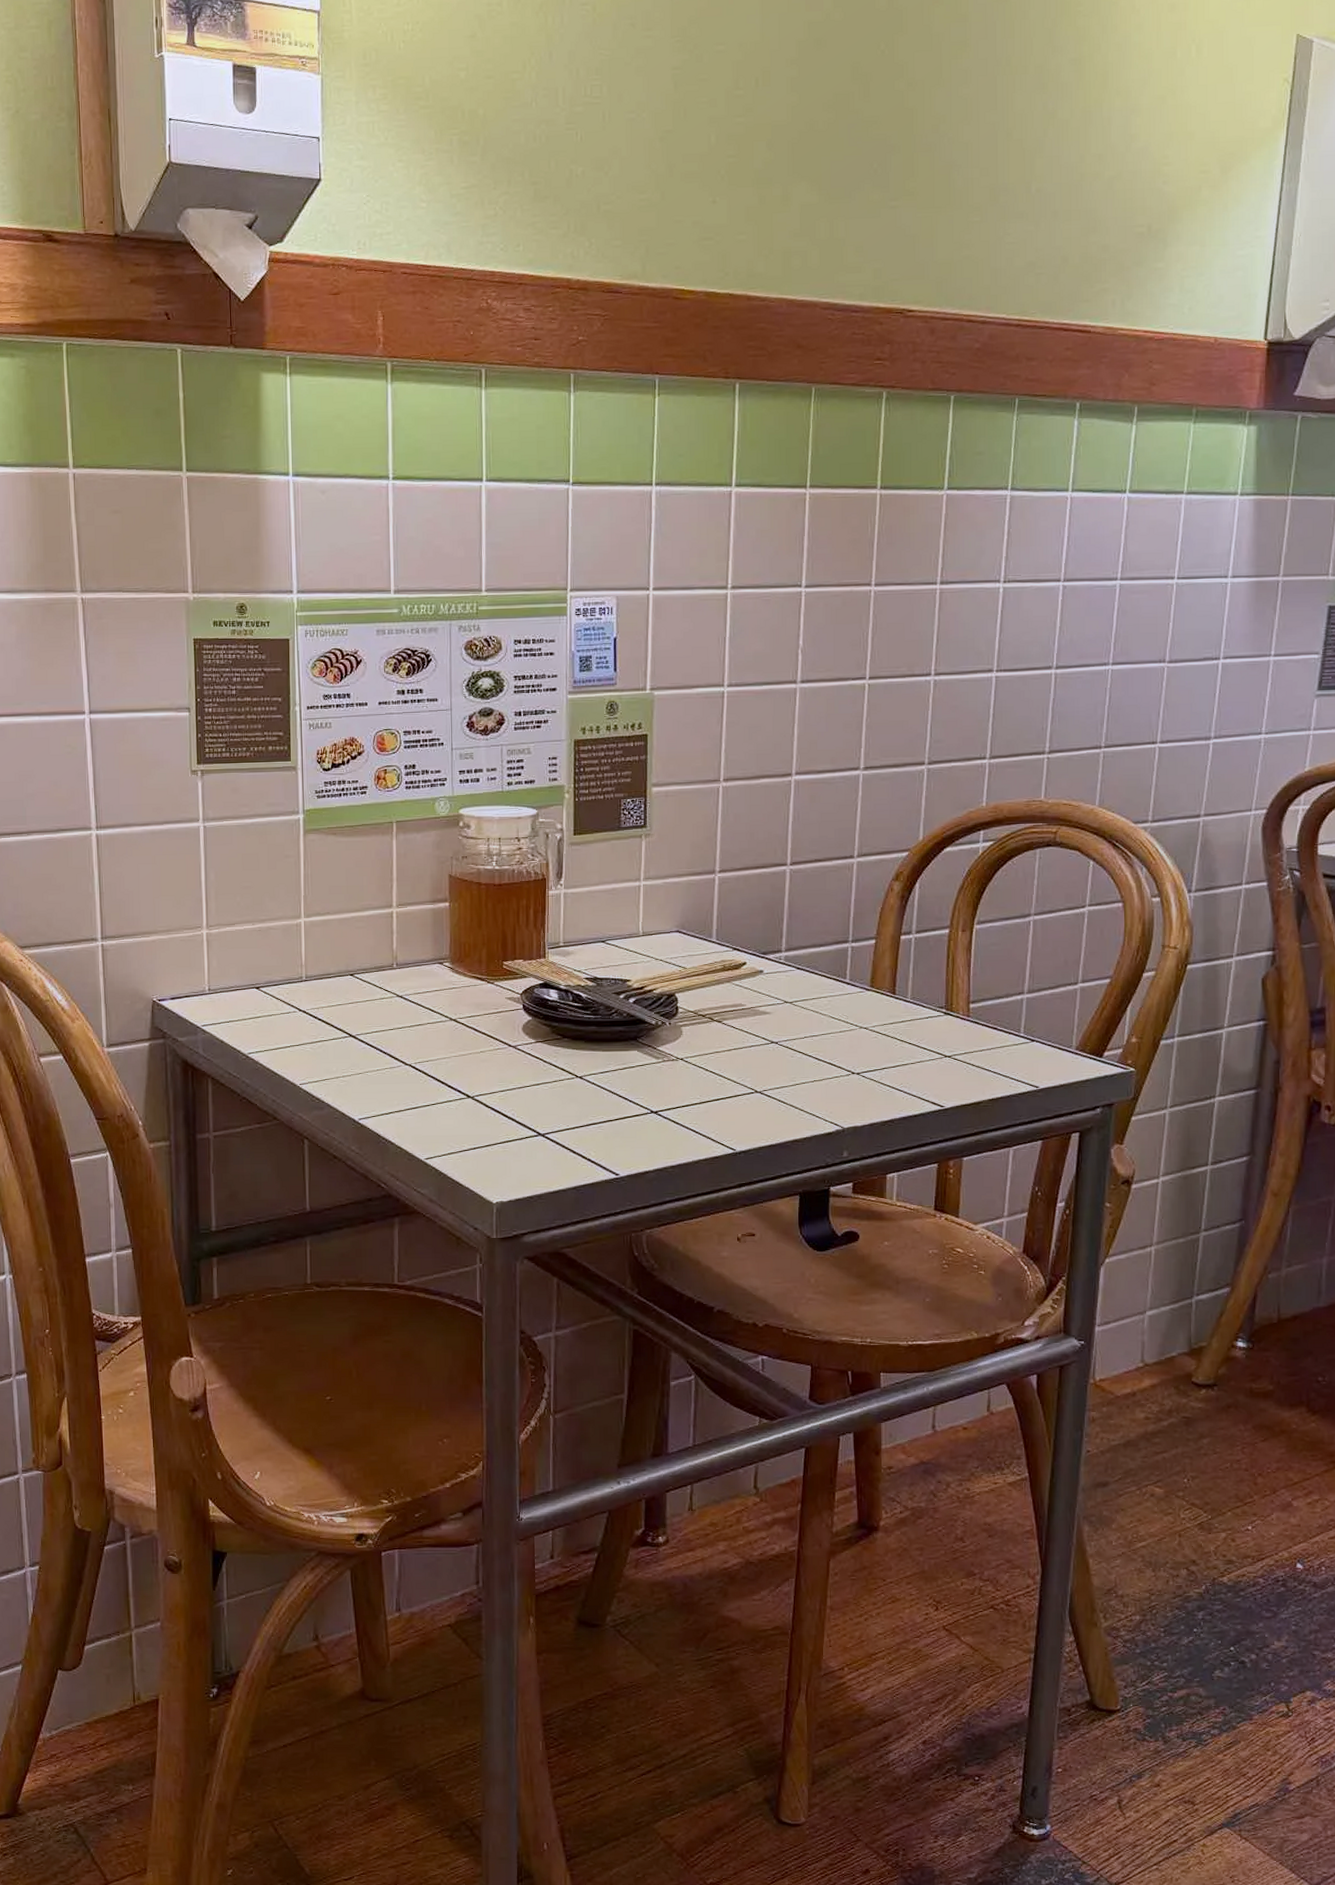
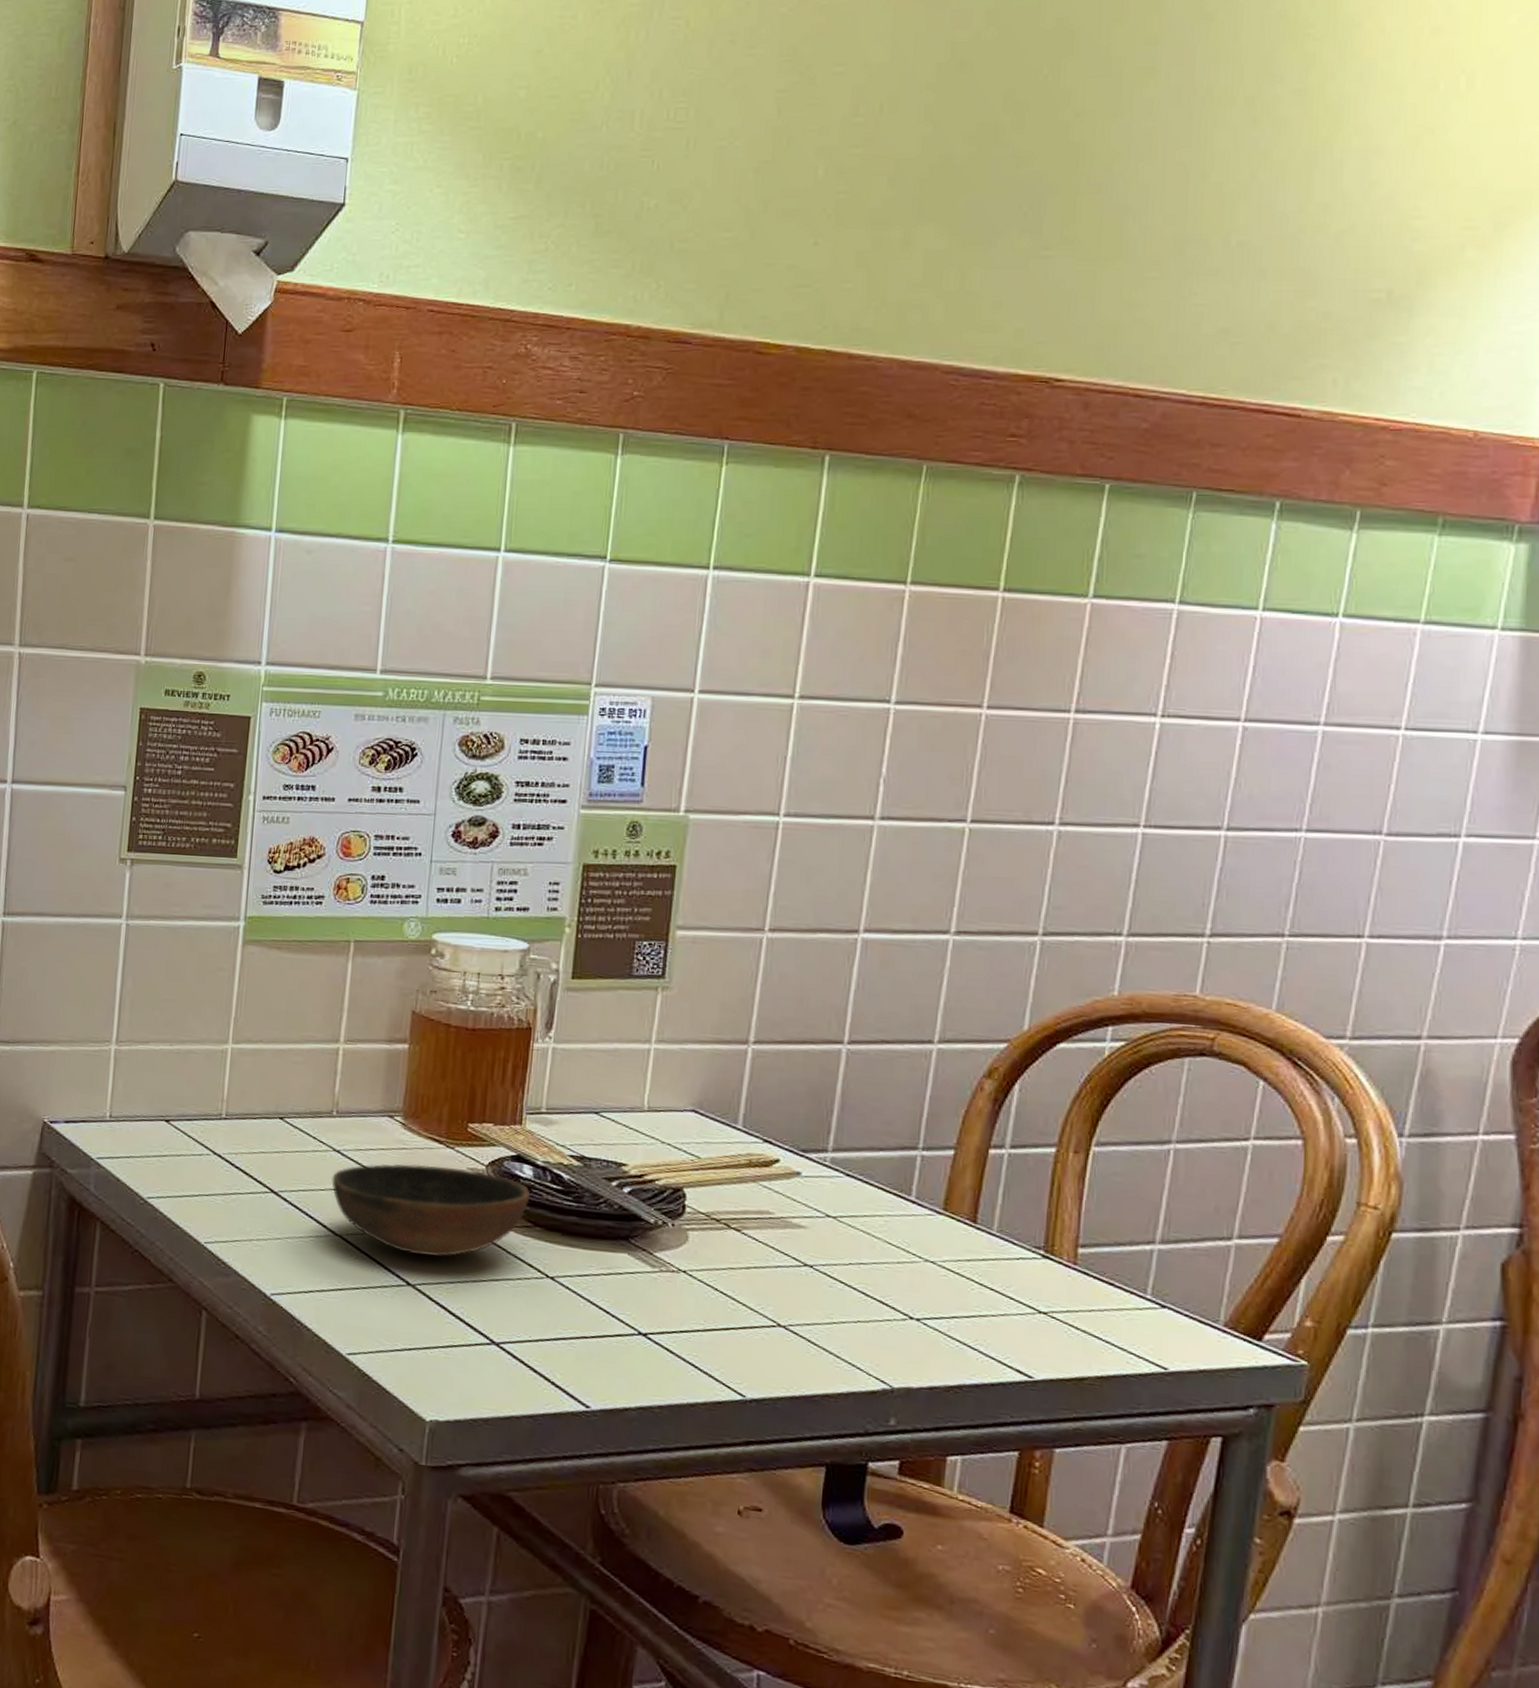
bowl: none [398,998,558,1073] -> present [331,1163,531,1257]

